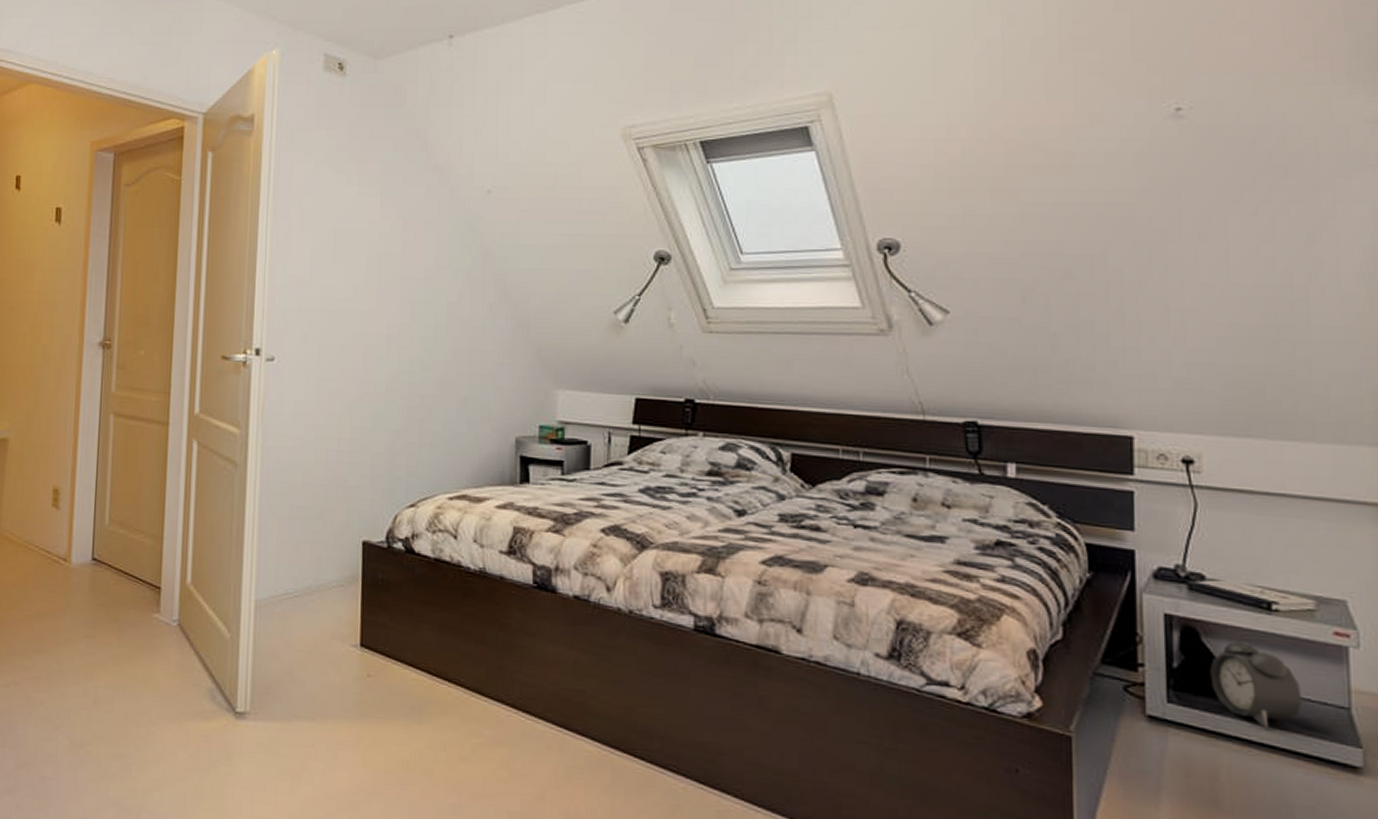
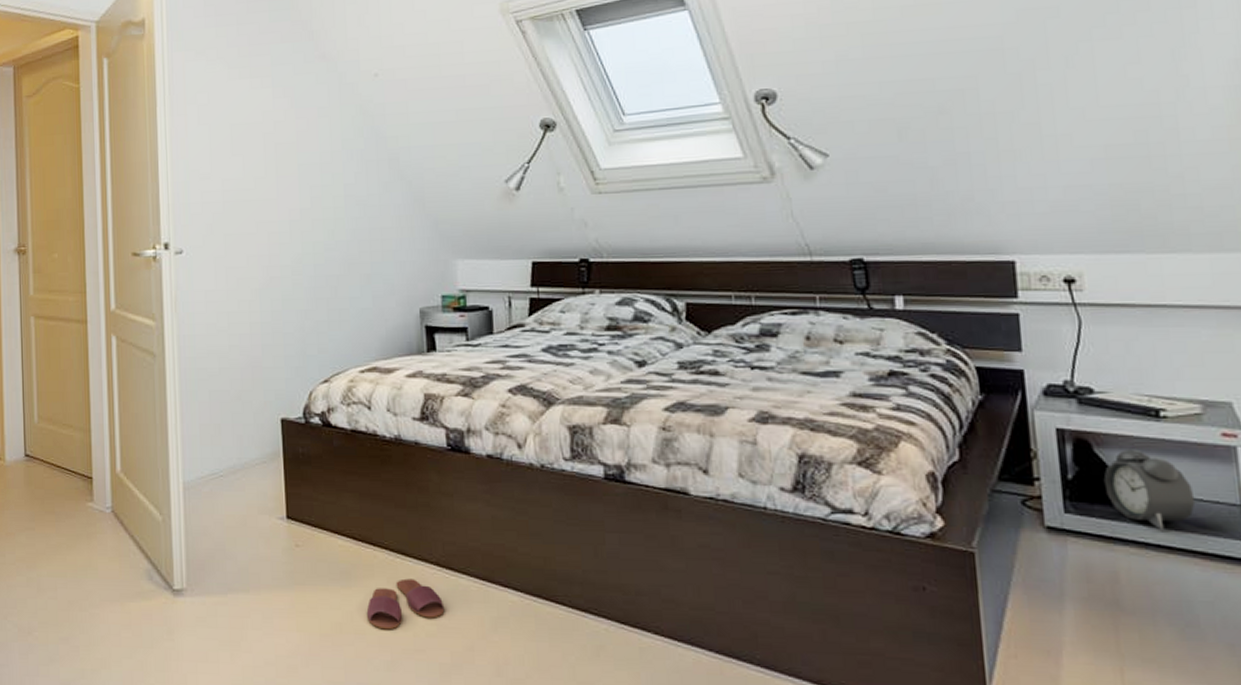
slippers: none [435,719,518,772] -> present [366,578,445,630]

